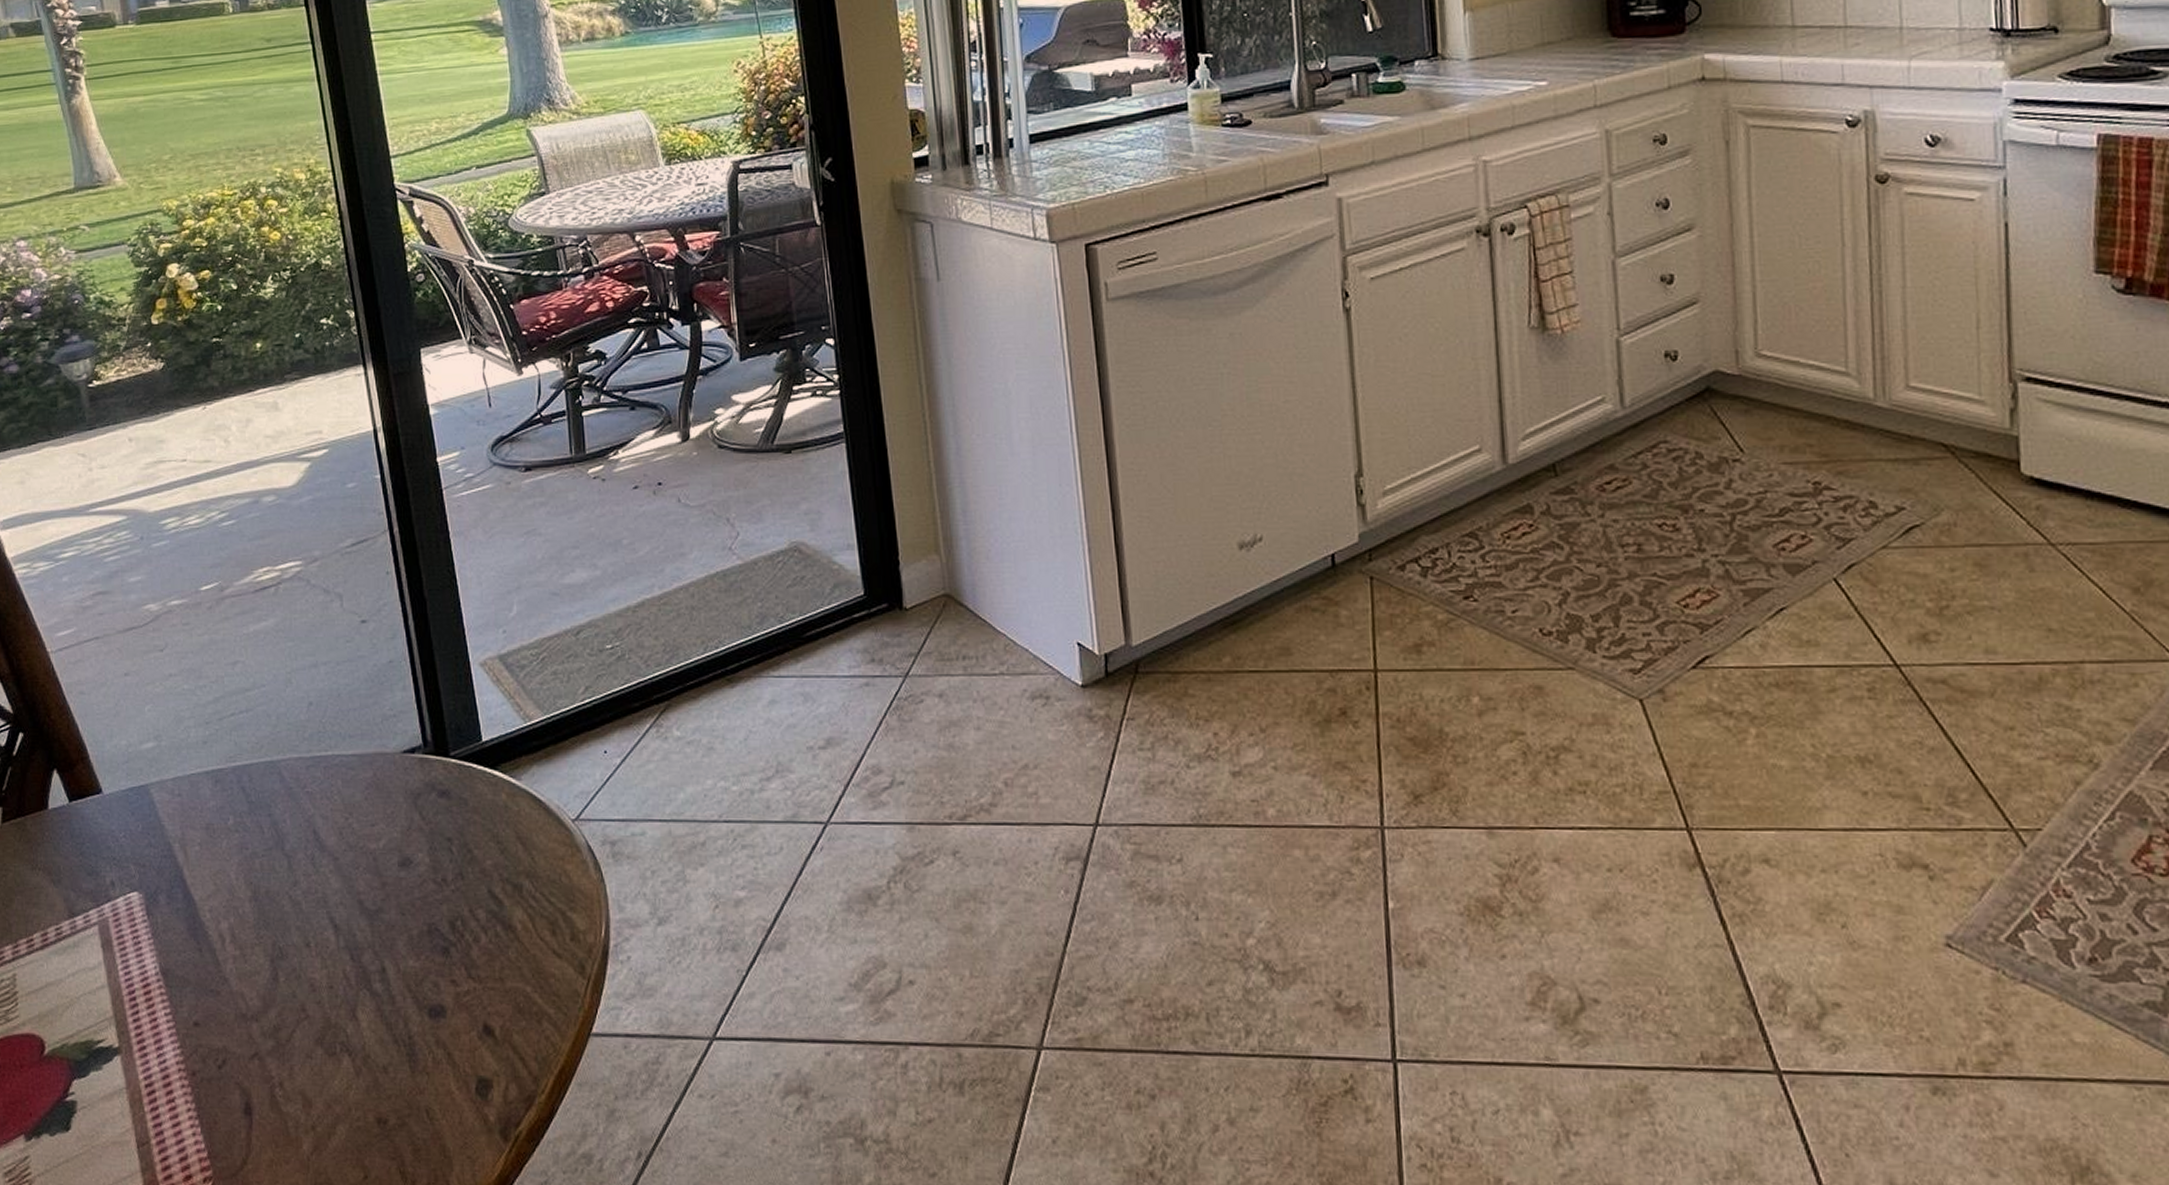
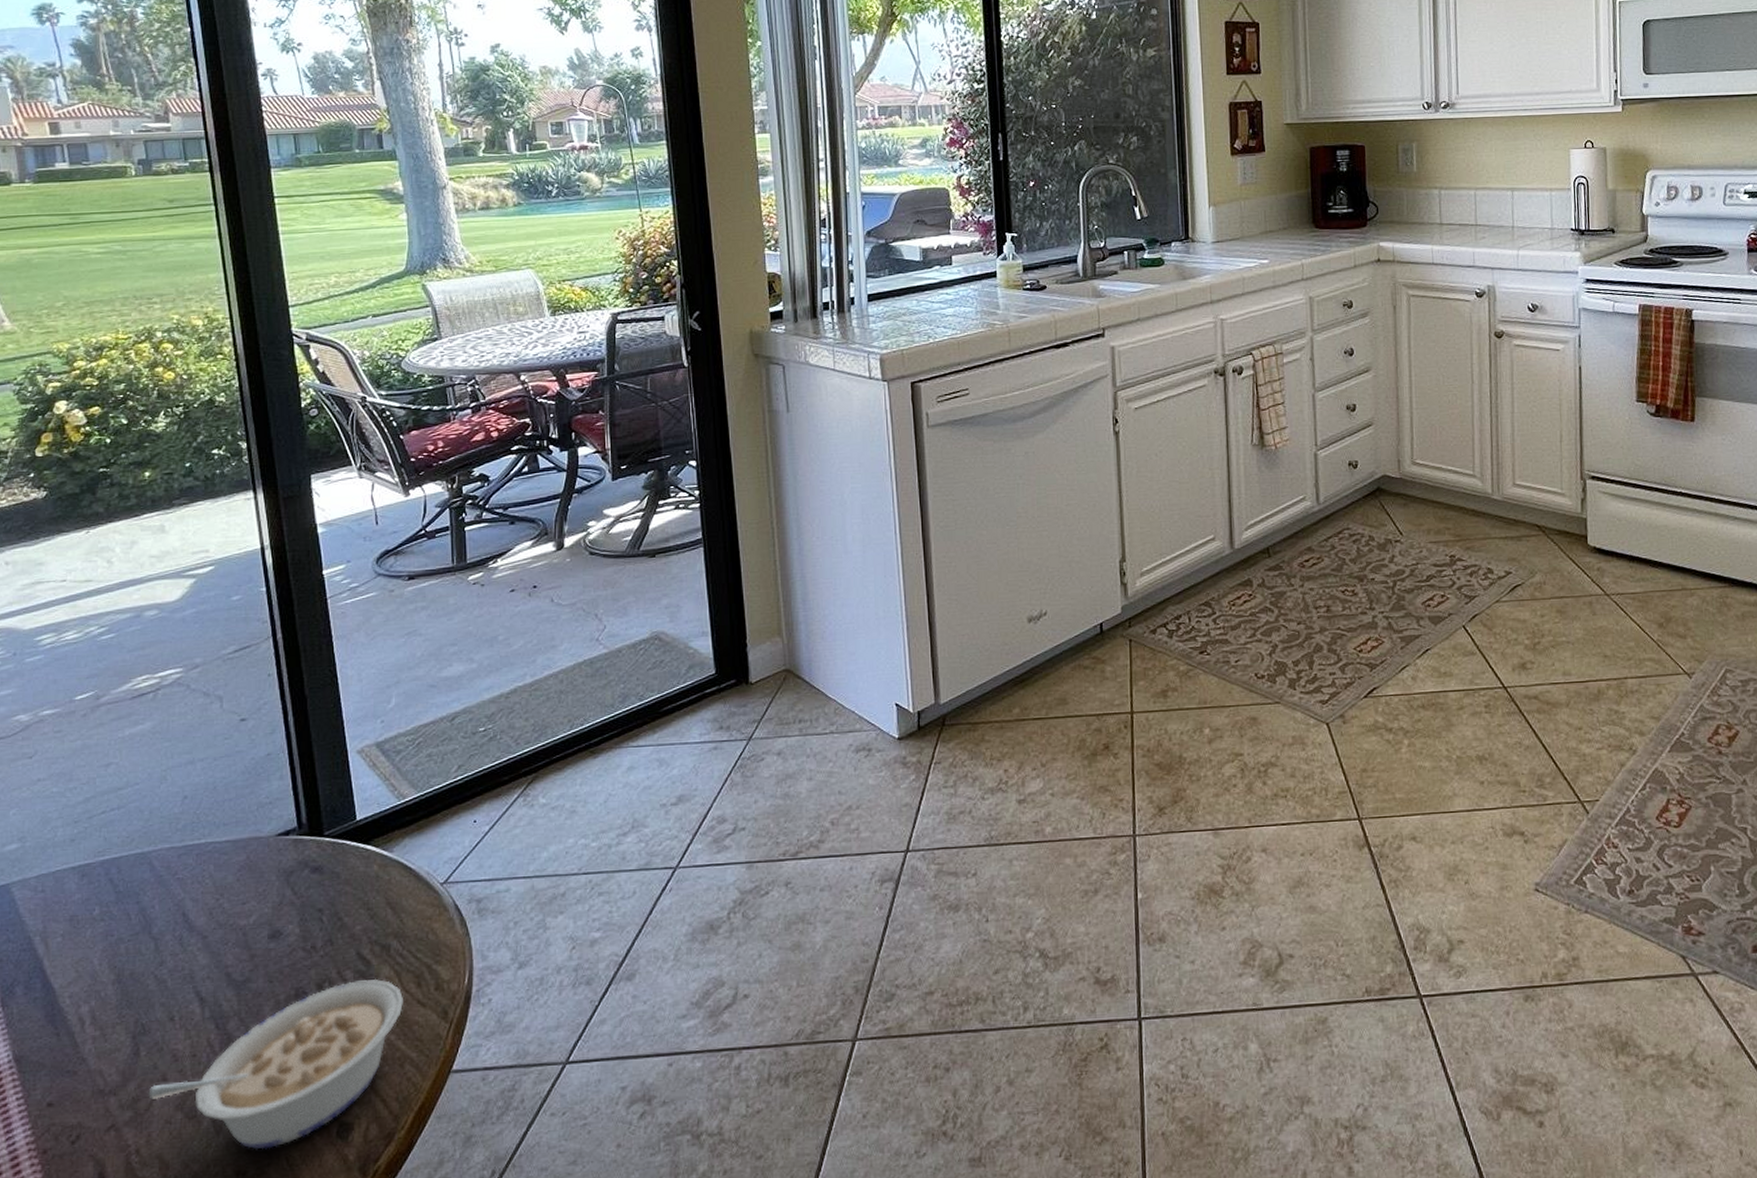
legume: none [288,921,539,1099] -> present [148,978,404,1150]

